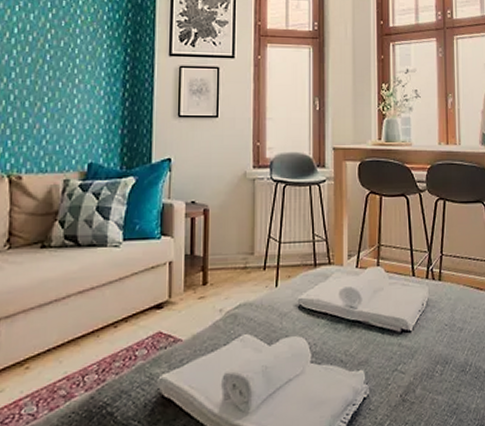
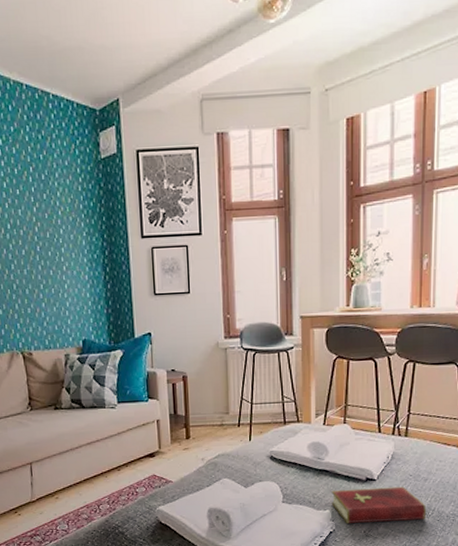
hardcover book: none [364,338,464,386] -> present [331,486,427,523]

